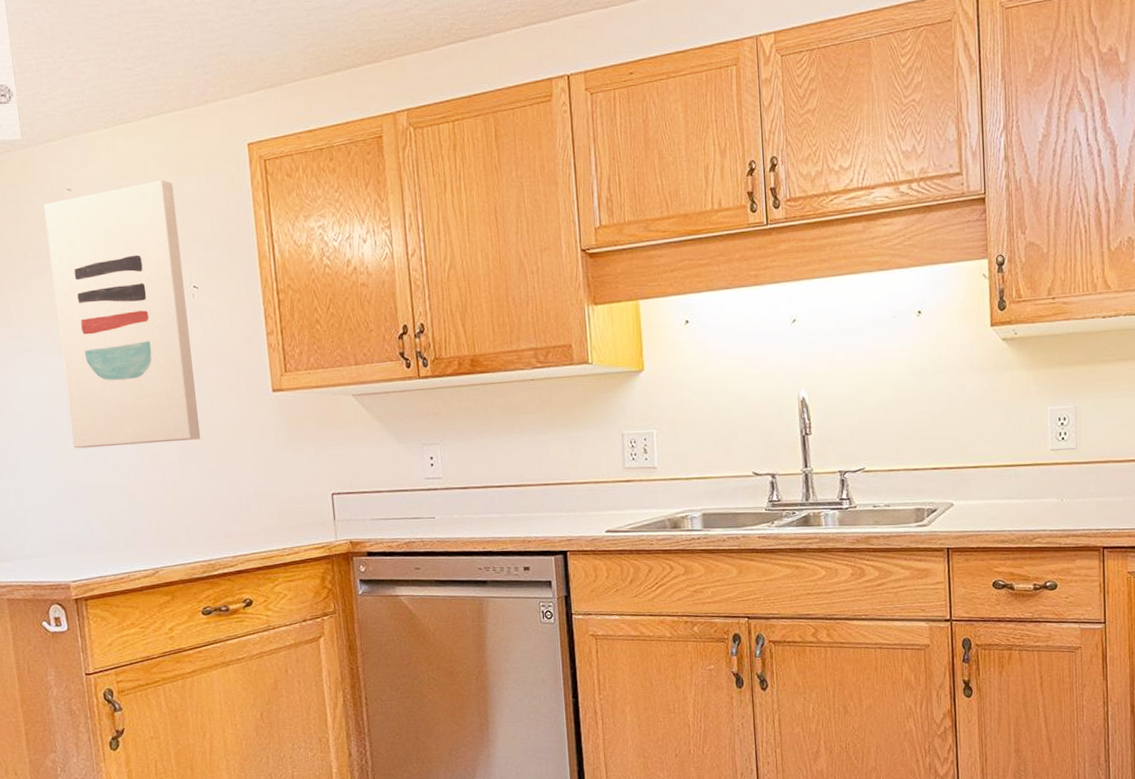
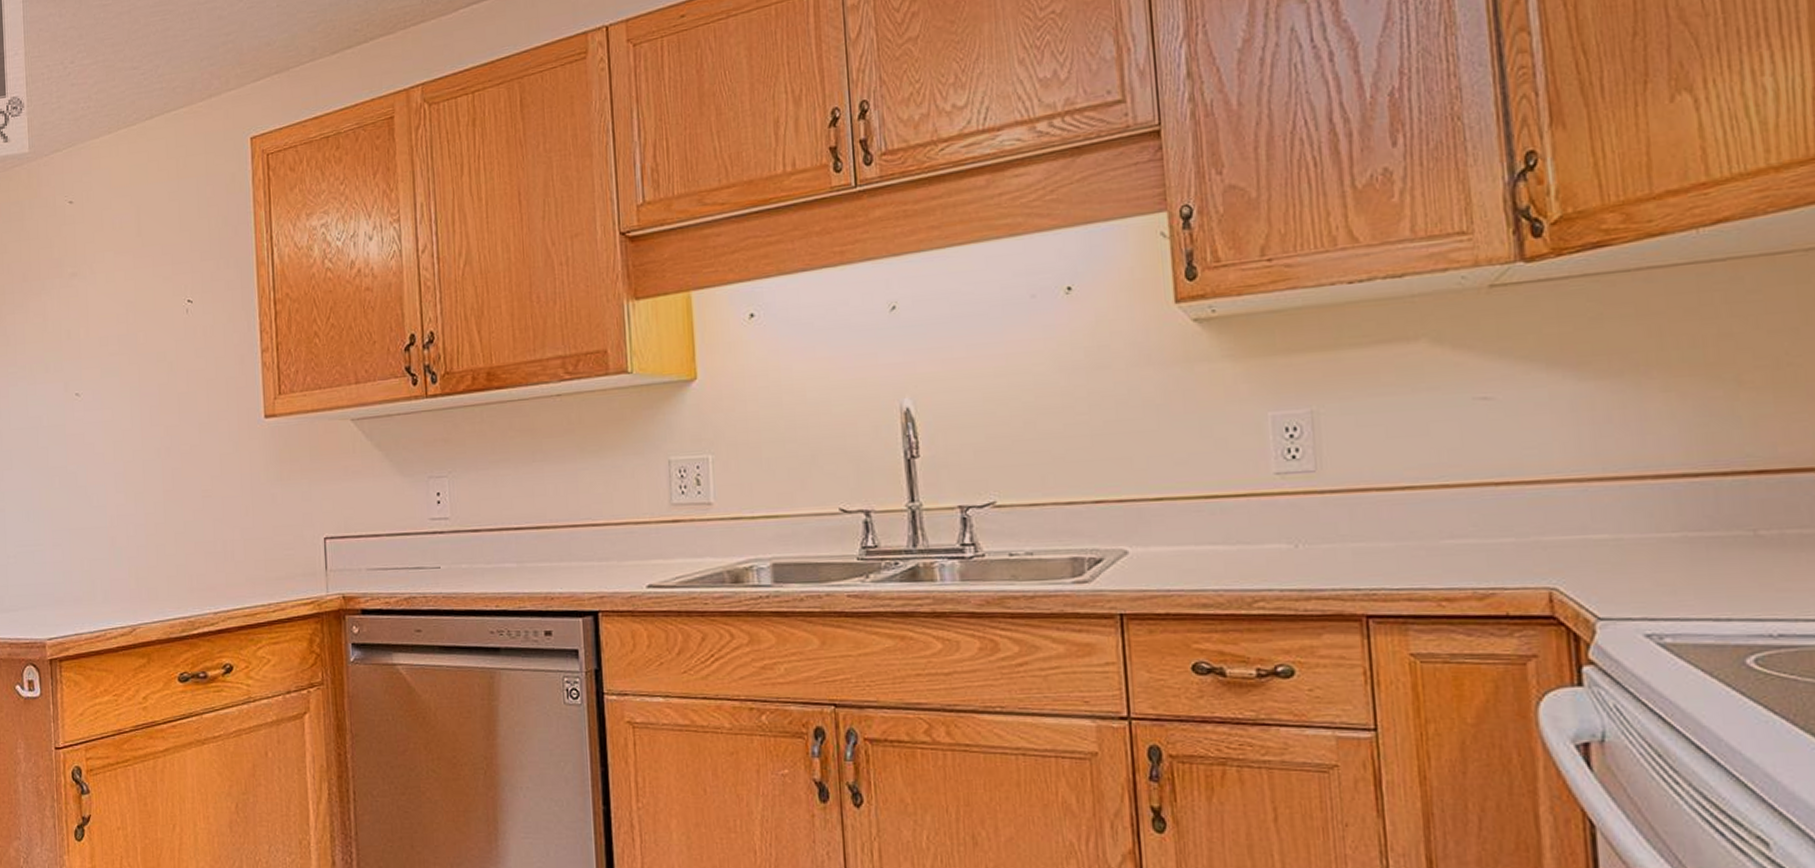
wall art: present [43,180,201,449] -> none [45,184,187,487]

